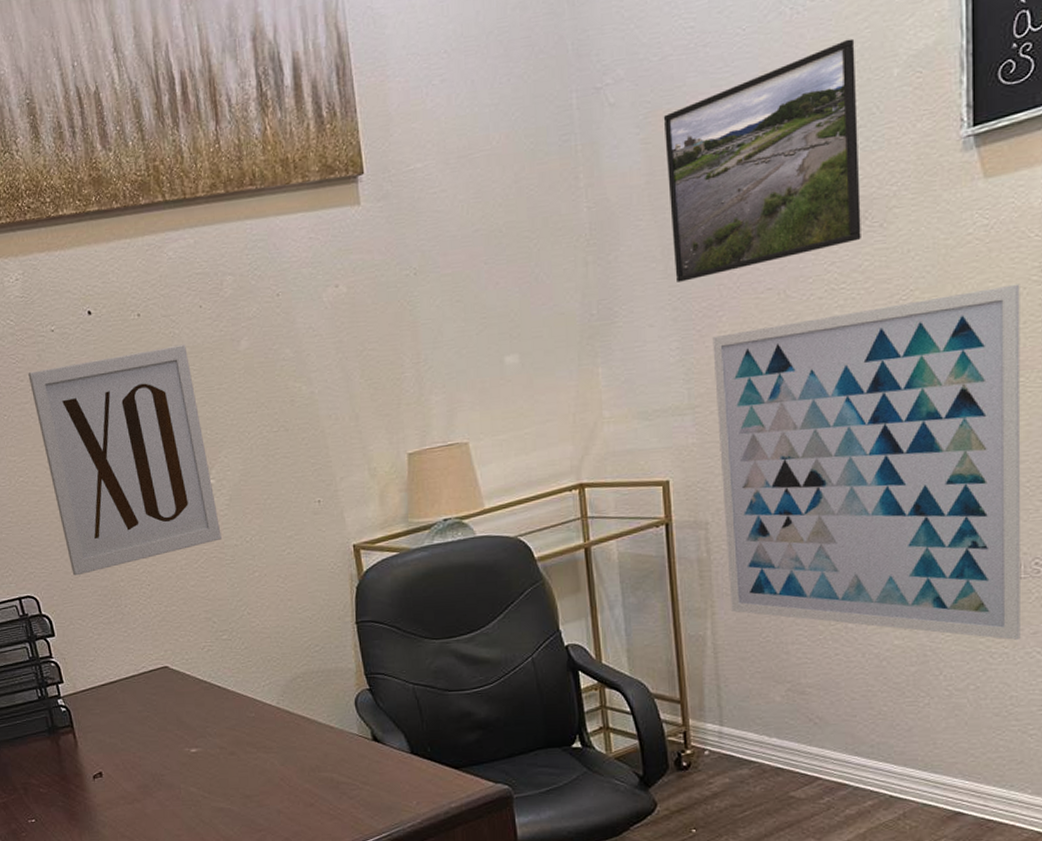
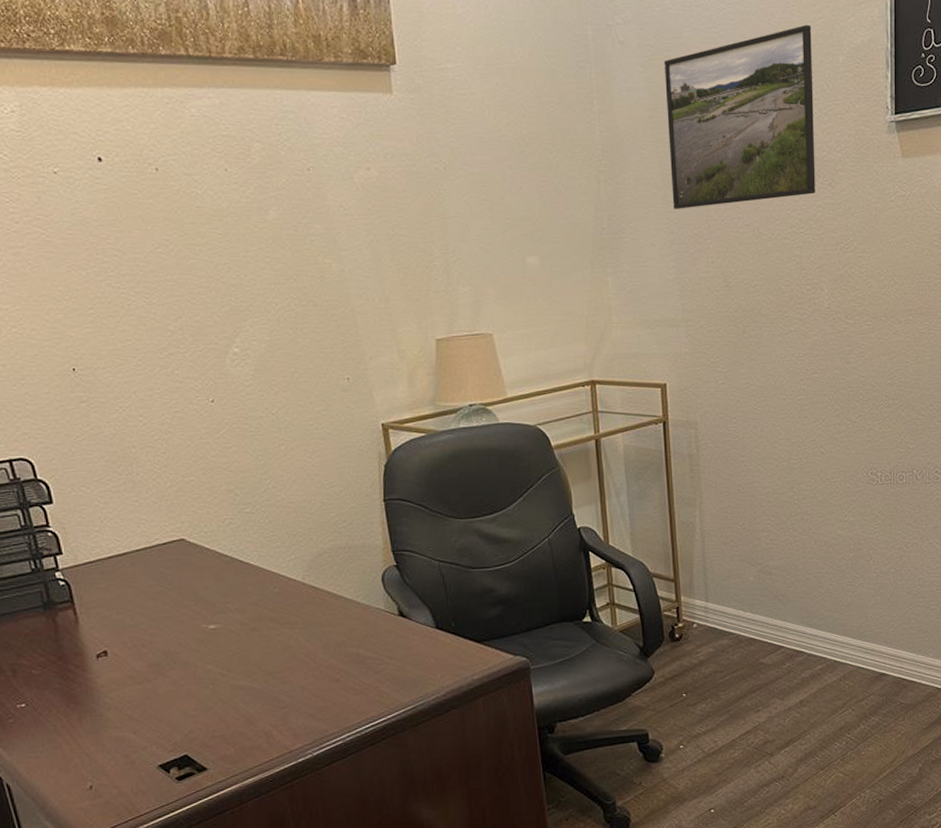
wall art: present [28,344,222,576] -> none [25,205,246,439]
wall art: present [712,283,1021,640] -> none [702,246,926,533]

